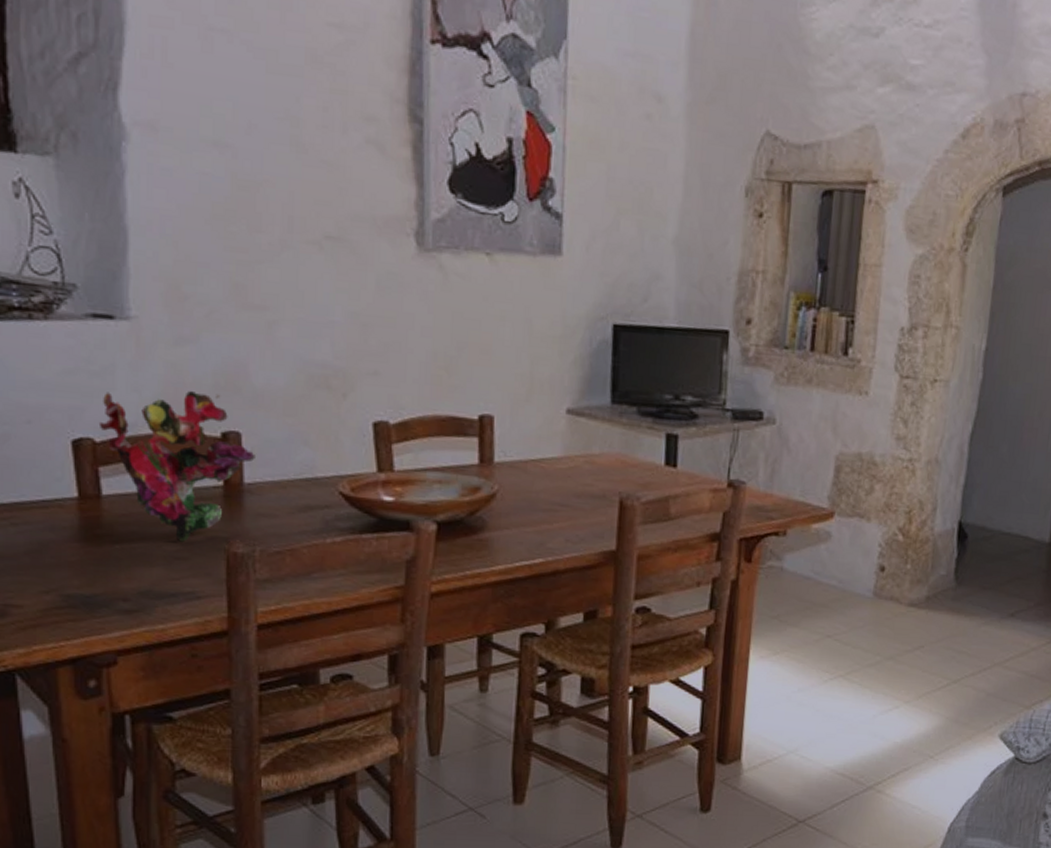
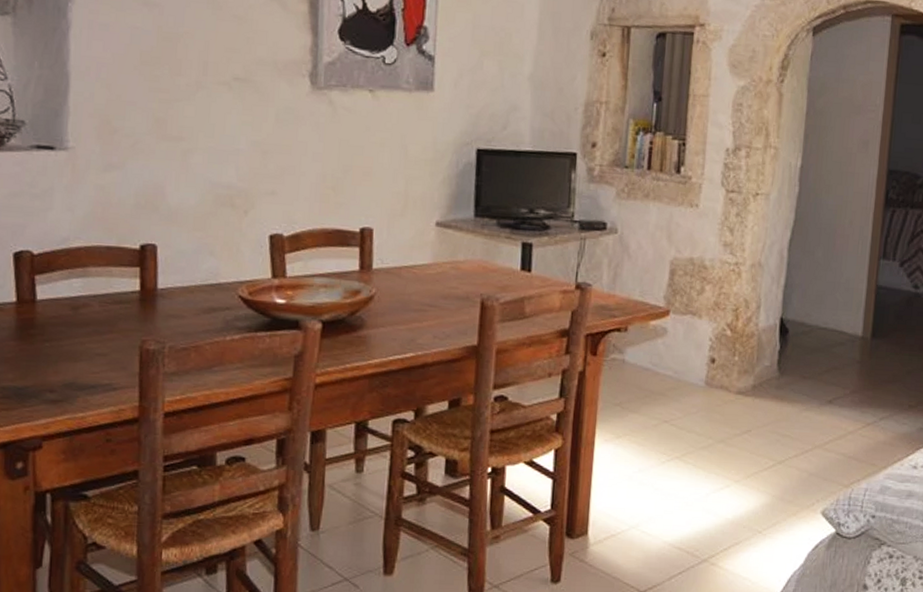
flower: present [98,390,255,542] -> none [37,209,168,340]

